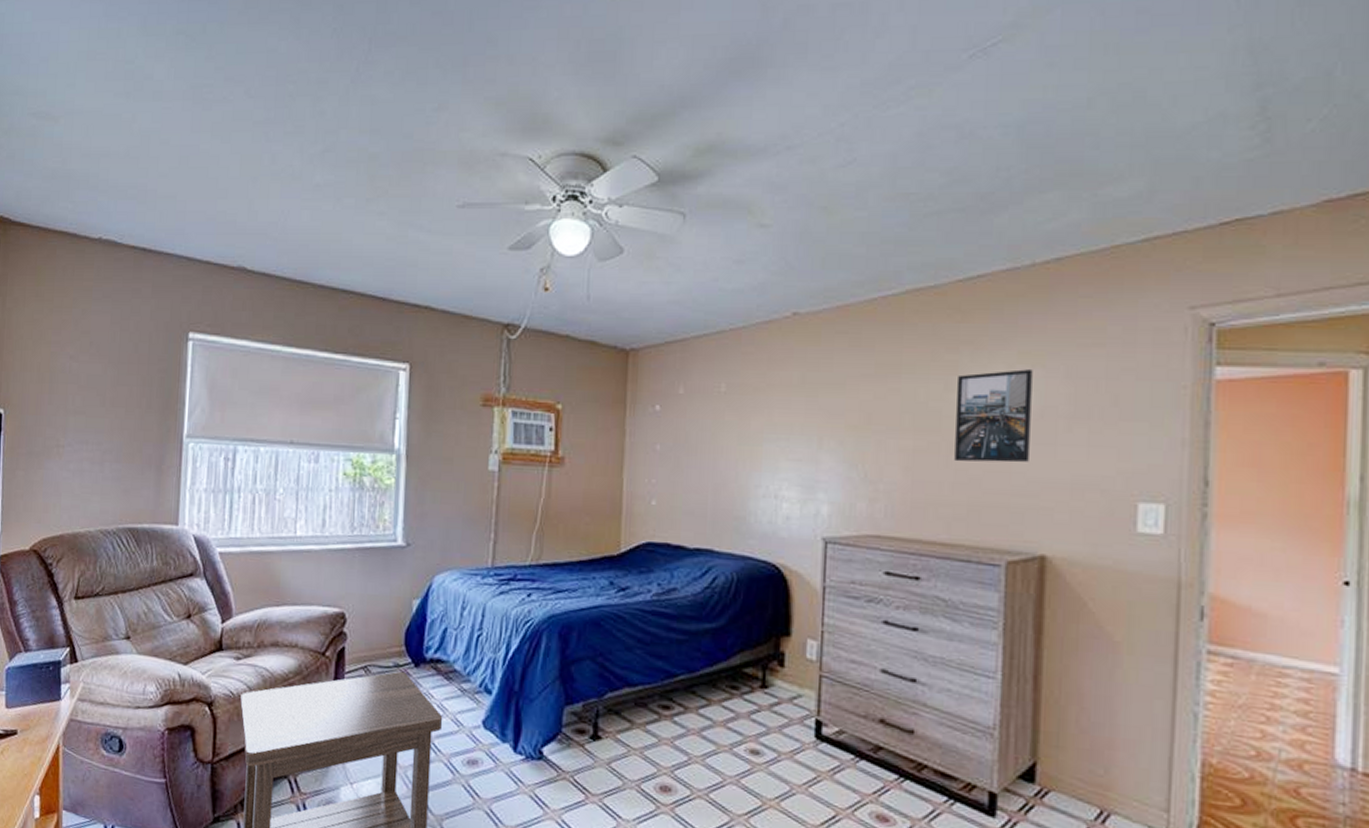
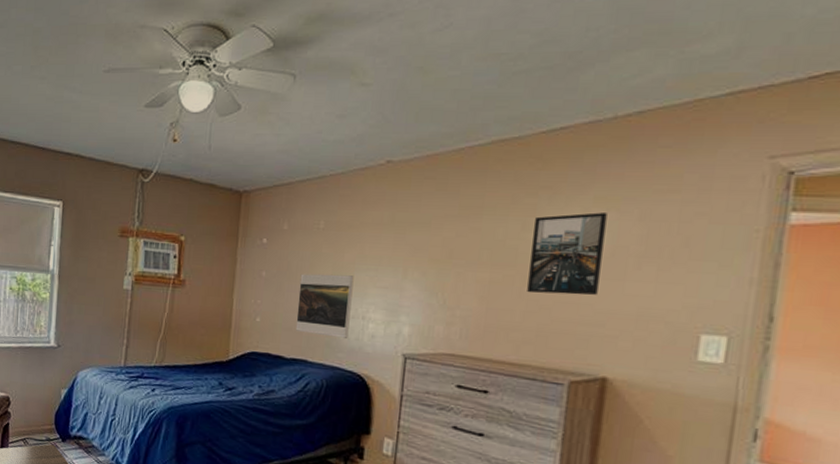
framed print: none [698,445,763,522] -> present [295,274,354,338]

